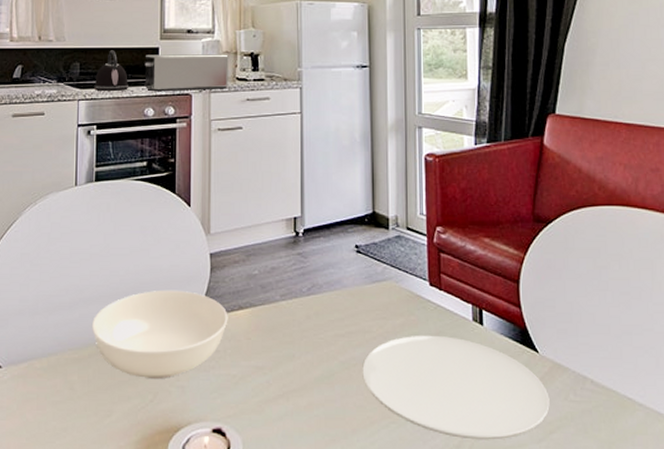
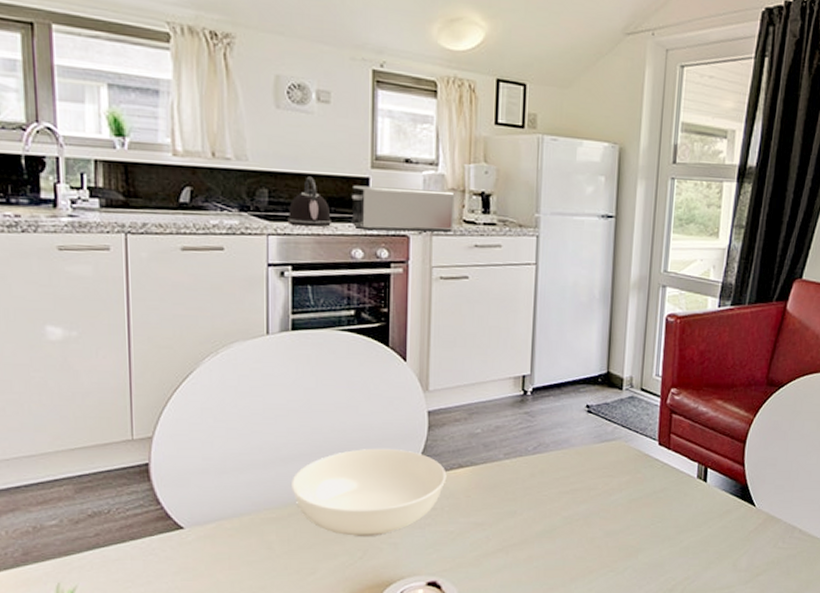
plate: present [362,335,550,440] -> none [584,491,760,584]

